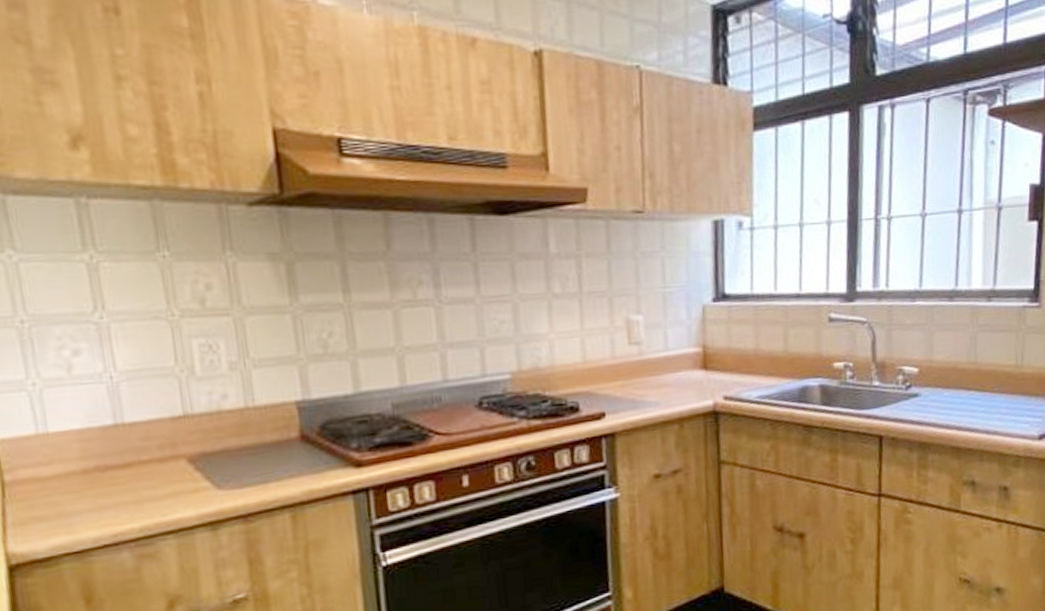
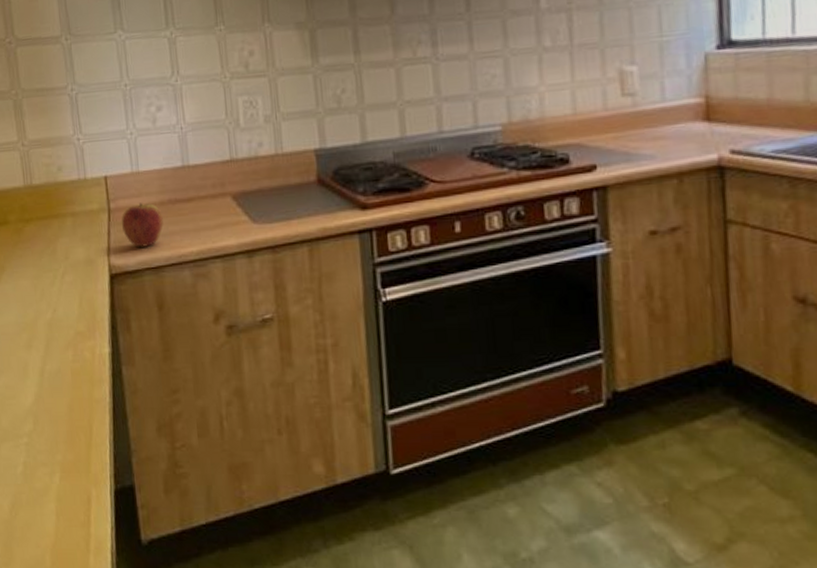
apple: none [22,472,89,529] -> present [121,203,163,247]

